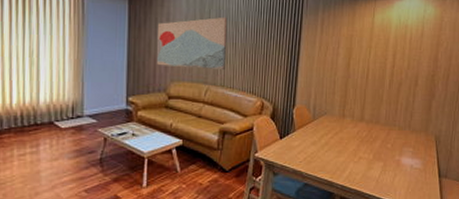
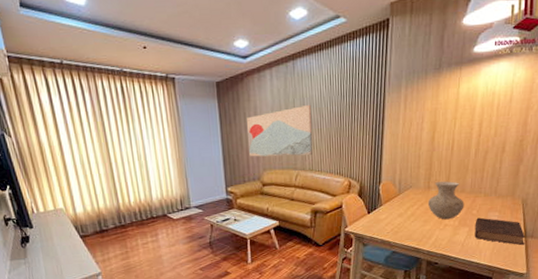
vase: none [342,111,379,152] -> present [427,181,465,220]
book: none [389,152,440,186] -> present [474,217,526,246]

